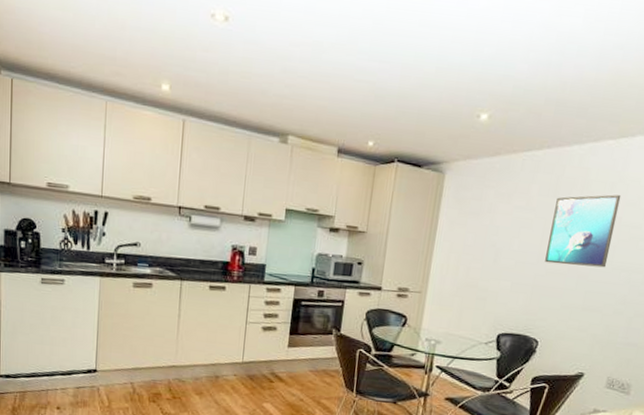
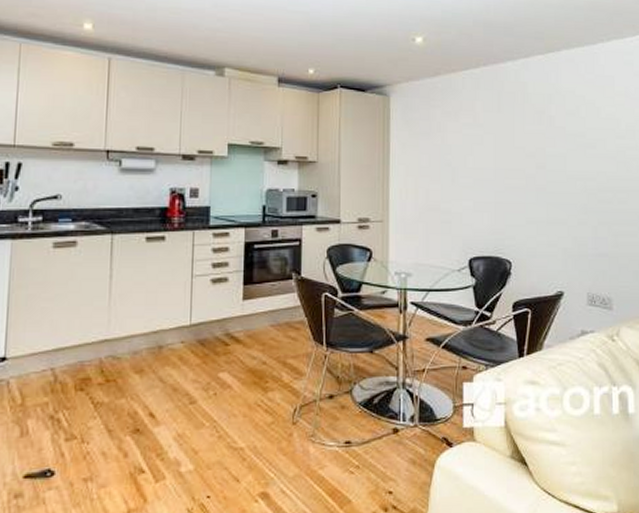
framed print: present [545,194,622,268] -> none [502,106,561,179]

